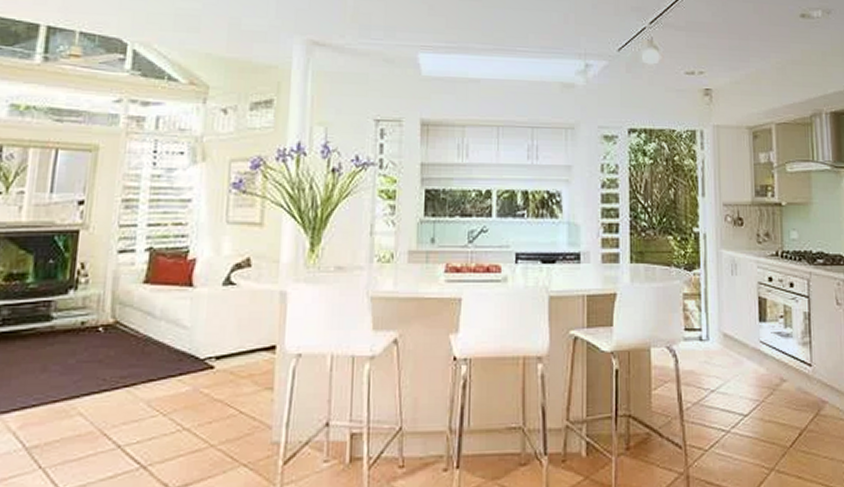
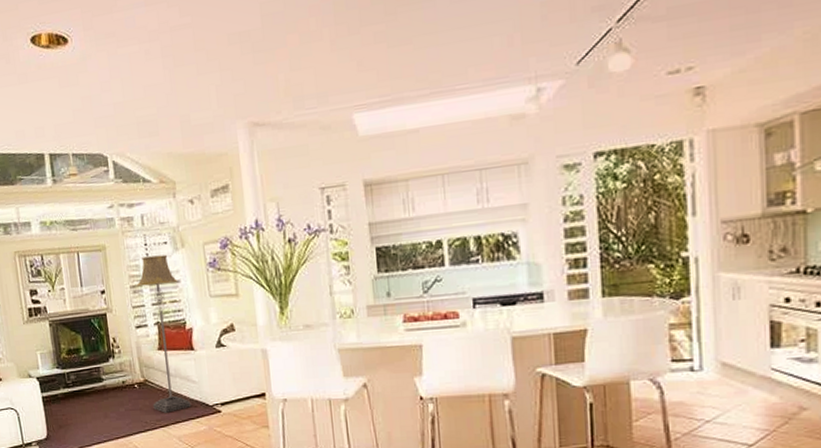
floor lamp: none [119,166,188,367] -> present [137,254,192,413]

